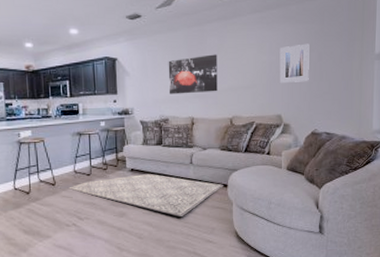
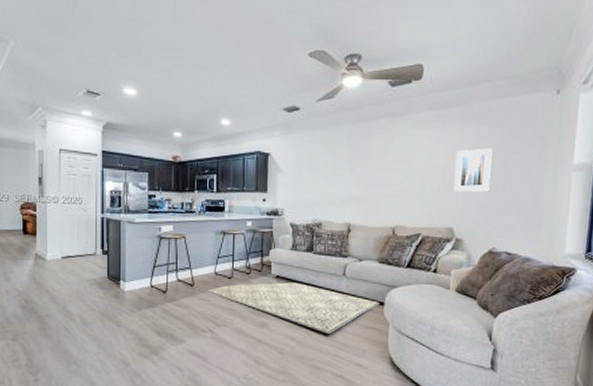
wall art: present [168,54,218,95] -> none [324,154,383,197]

